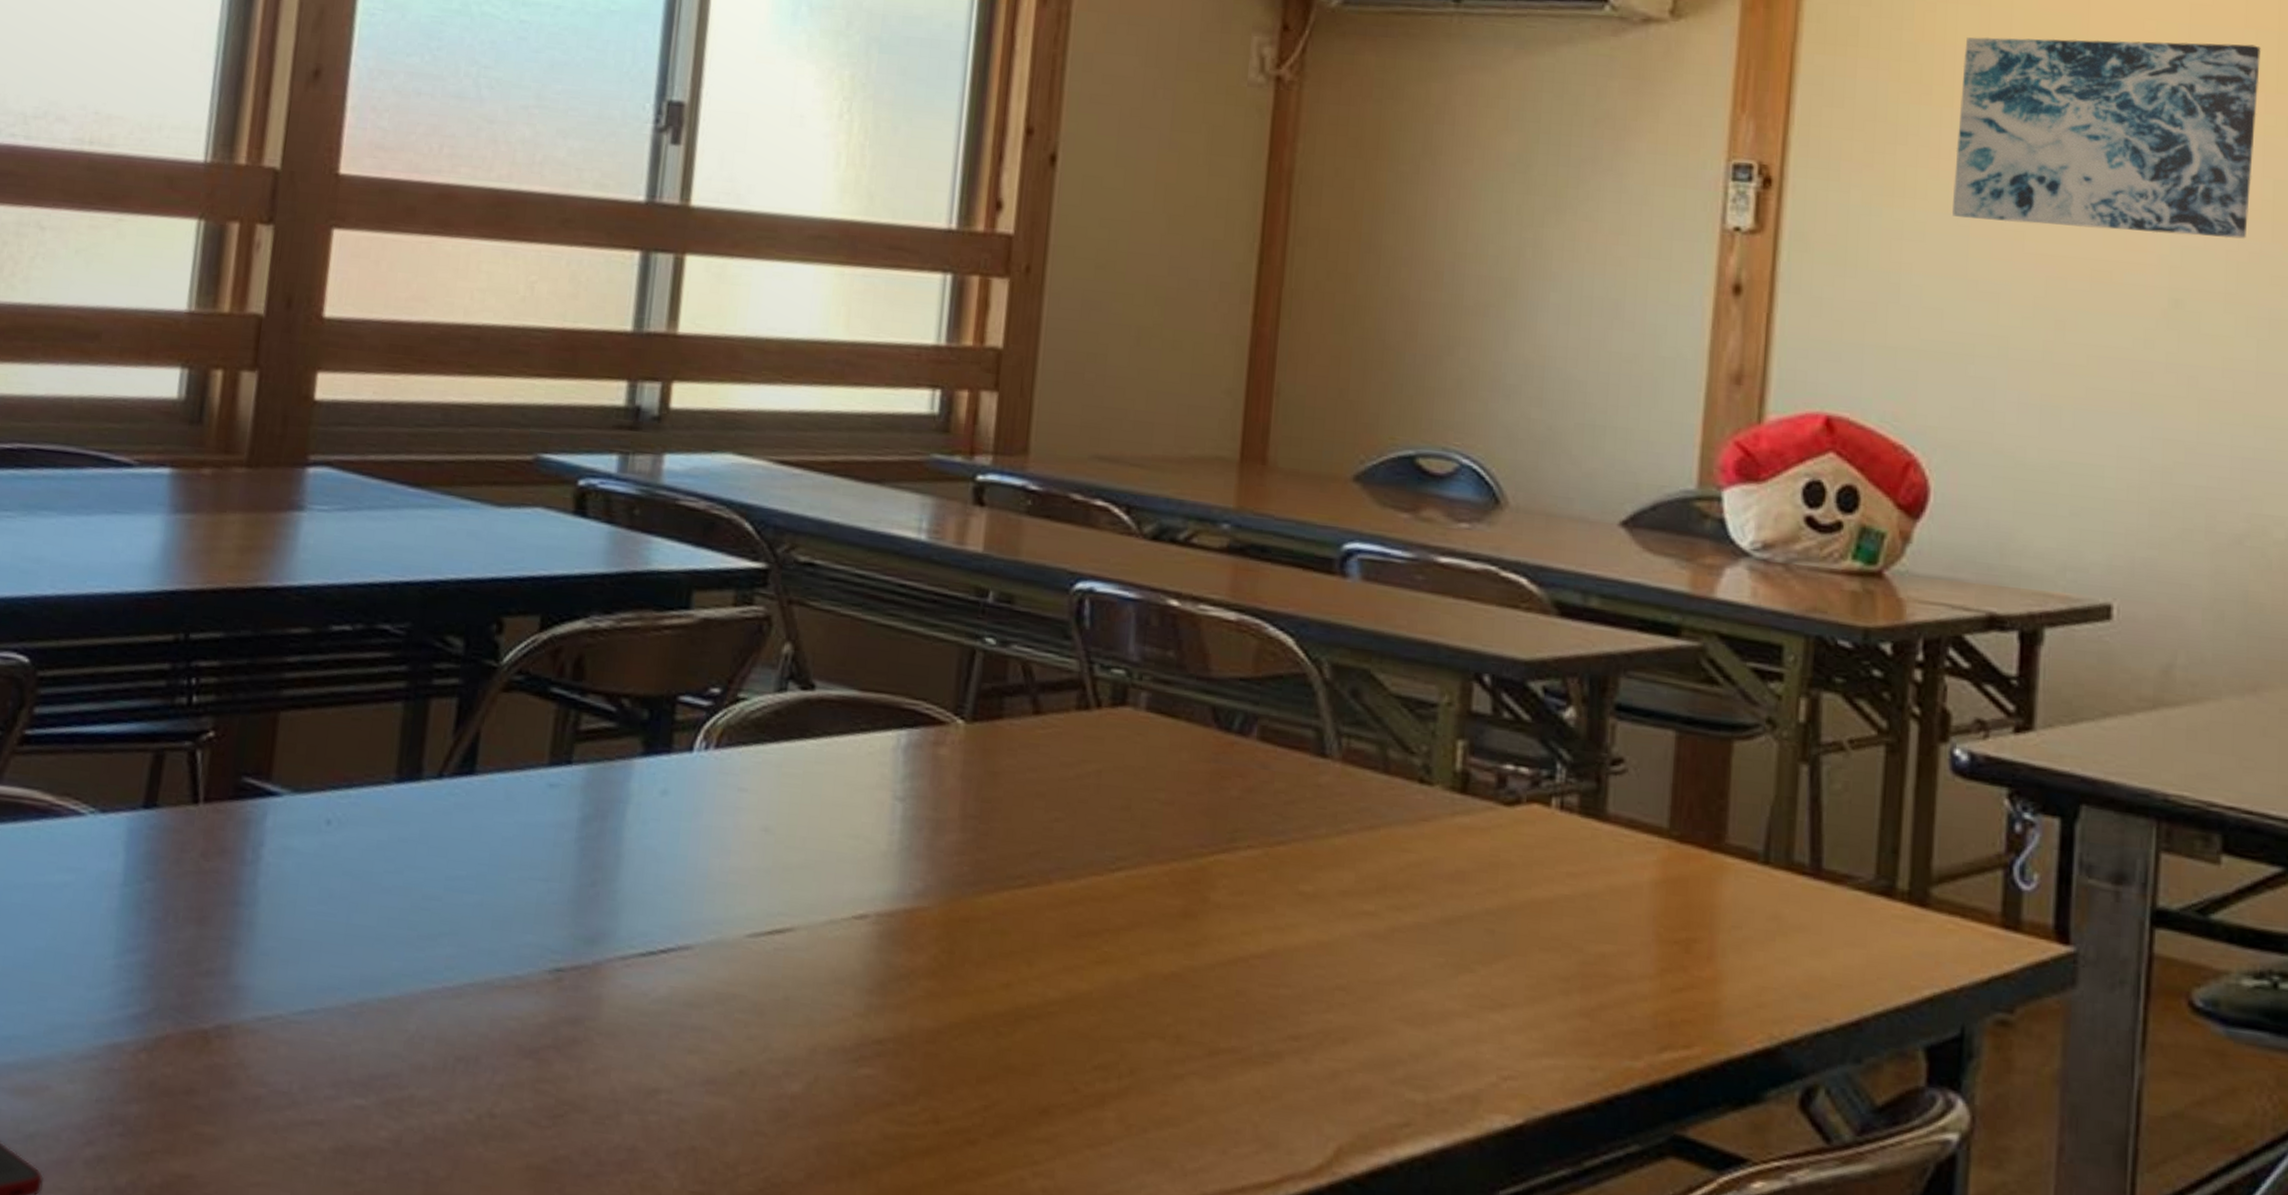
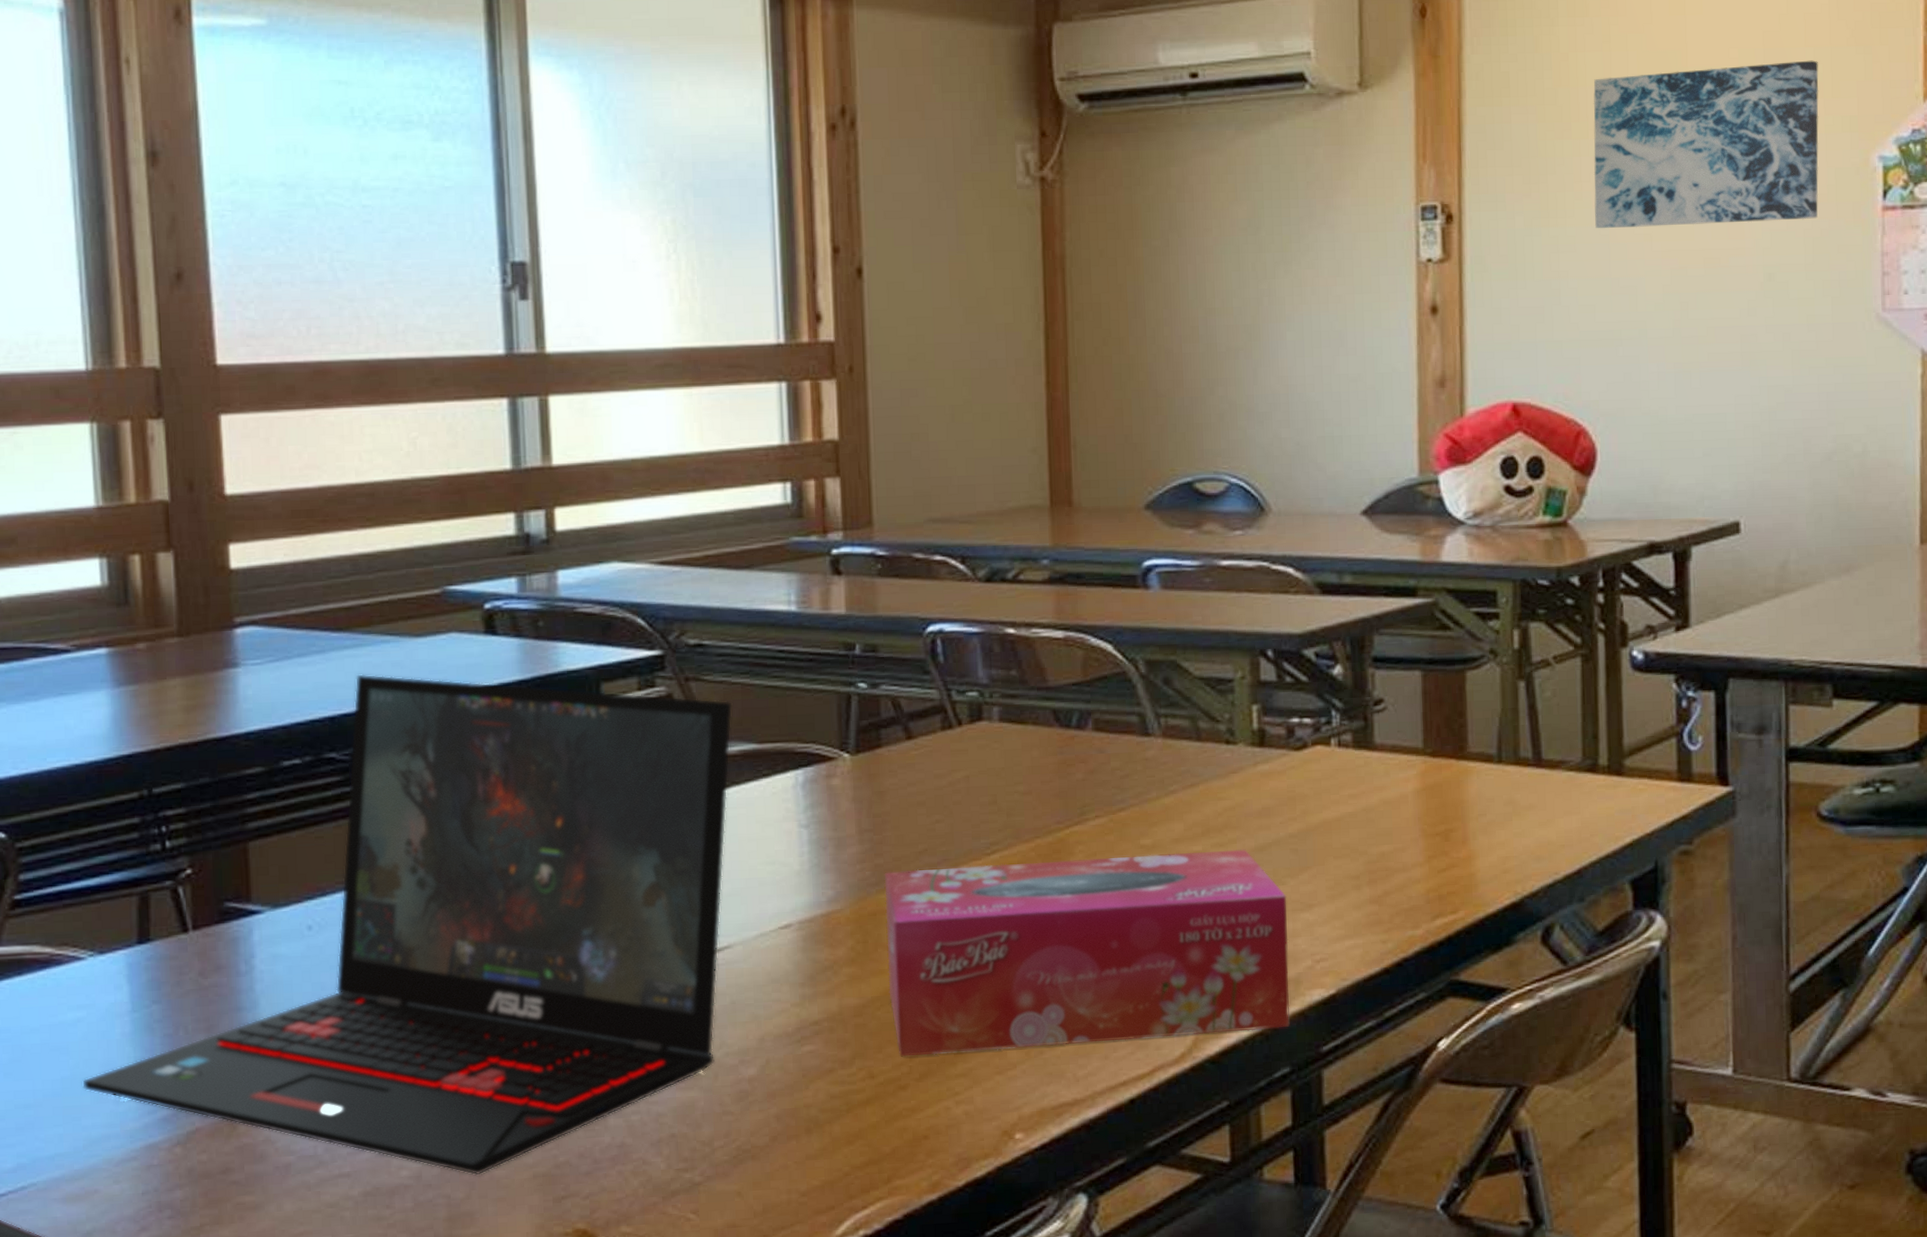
laptop: none [56,539,838,1153] -> present [82,674,733,1176]
tissue box: none [971,871,1474,1157] -> present [884,849,1290,1057]

